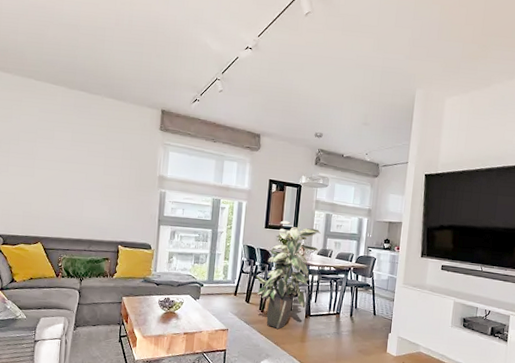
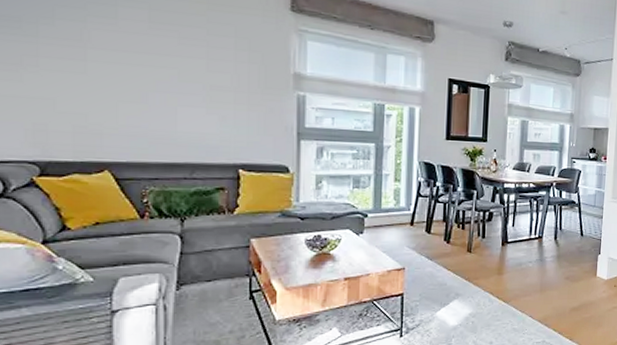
indoor plant: present [255,220,321,329] -> none [437,129,516,262]

